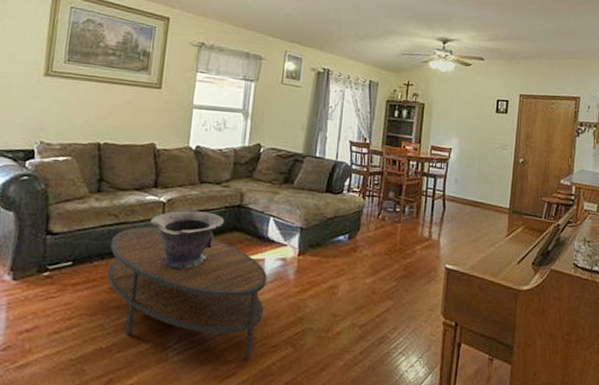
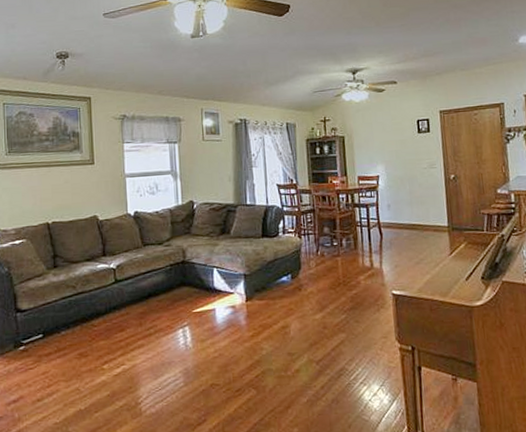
coffee table: present [107,227,267,360] -> none [73,293,223,407]
decorative bowl: present [150,210,224,270] -> none [105,272,171,329]

